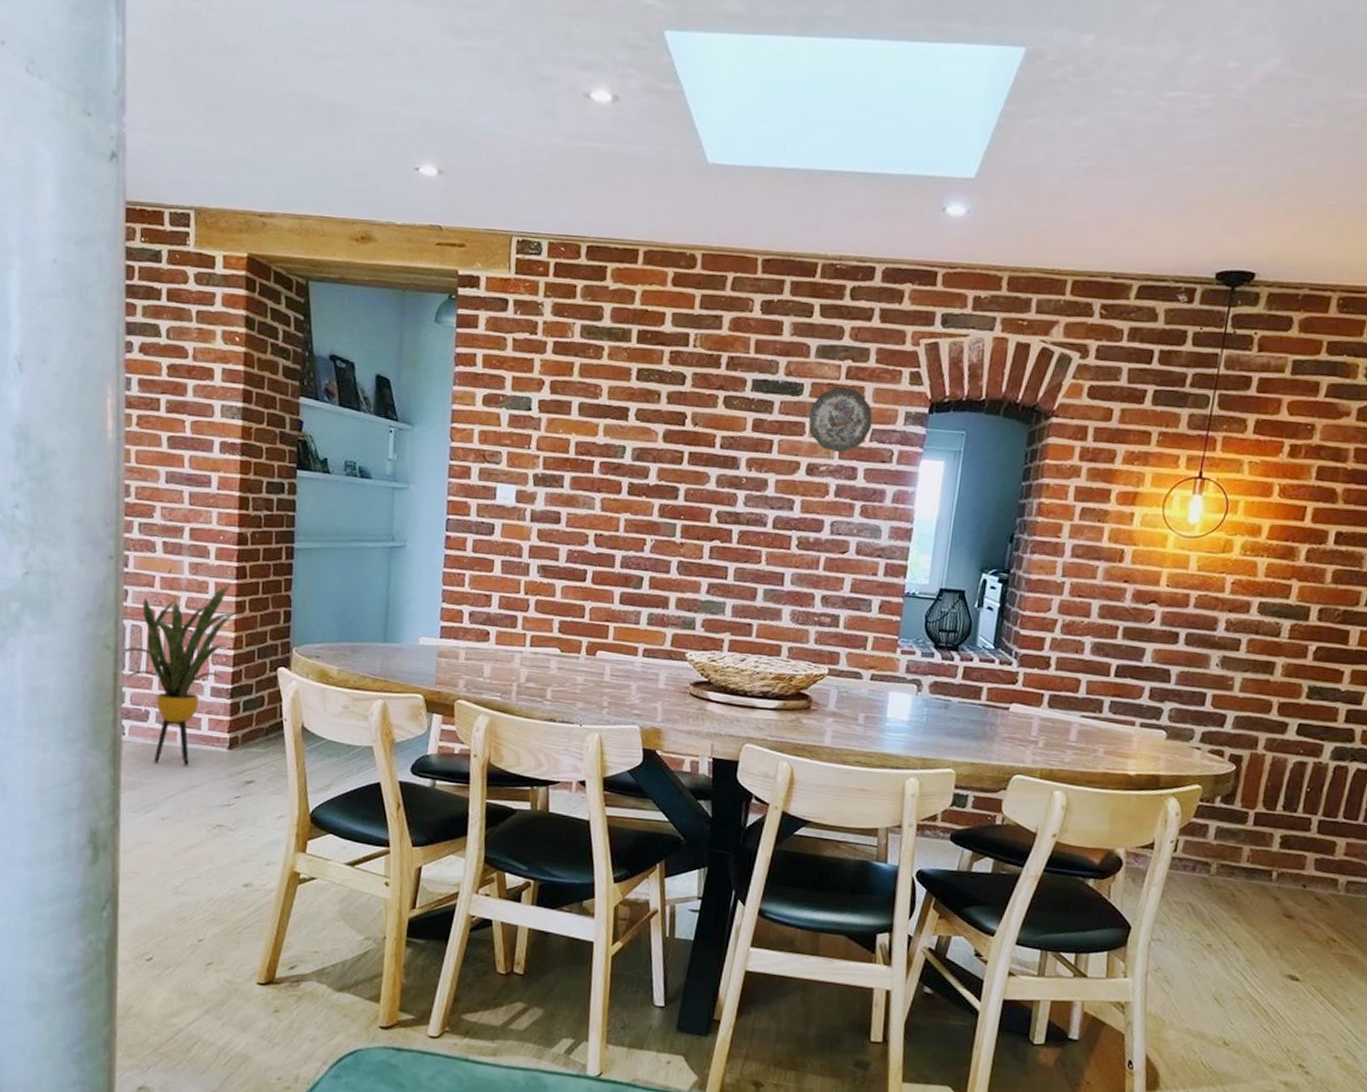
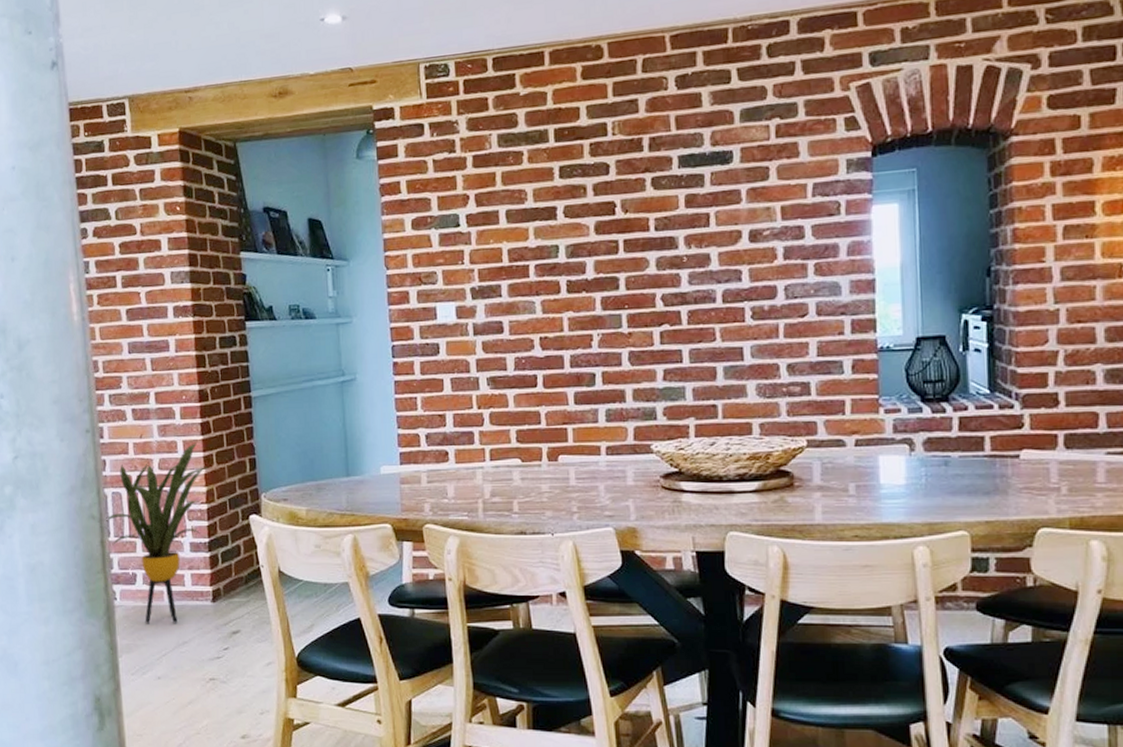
decorative plate: present [808,386,873,453] -> none [742,146,812,214]

